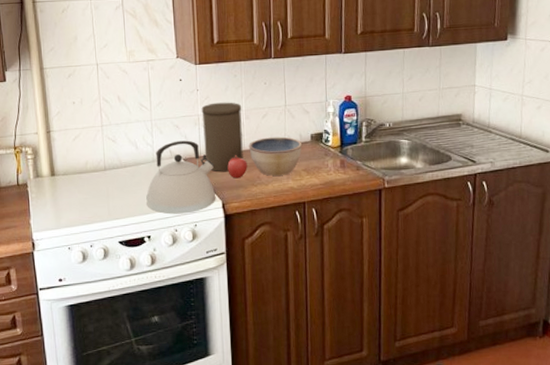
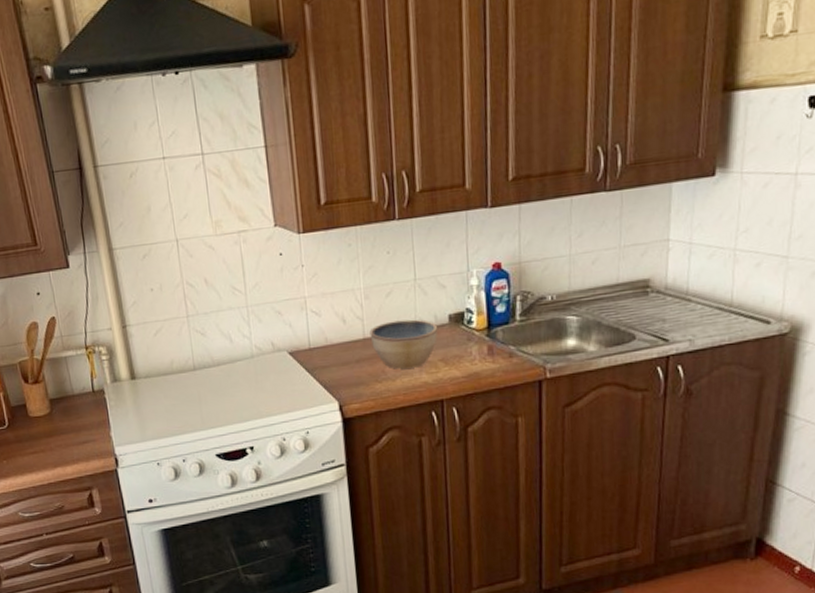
kettle: present [146,140,216,215] -> none [246,329,332,421]
canister: present [201,102,243,172] -> none [308,278,364,367]
apple: present [227,155,248,179] -> none [344,345,369,374]

